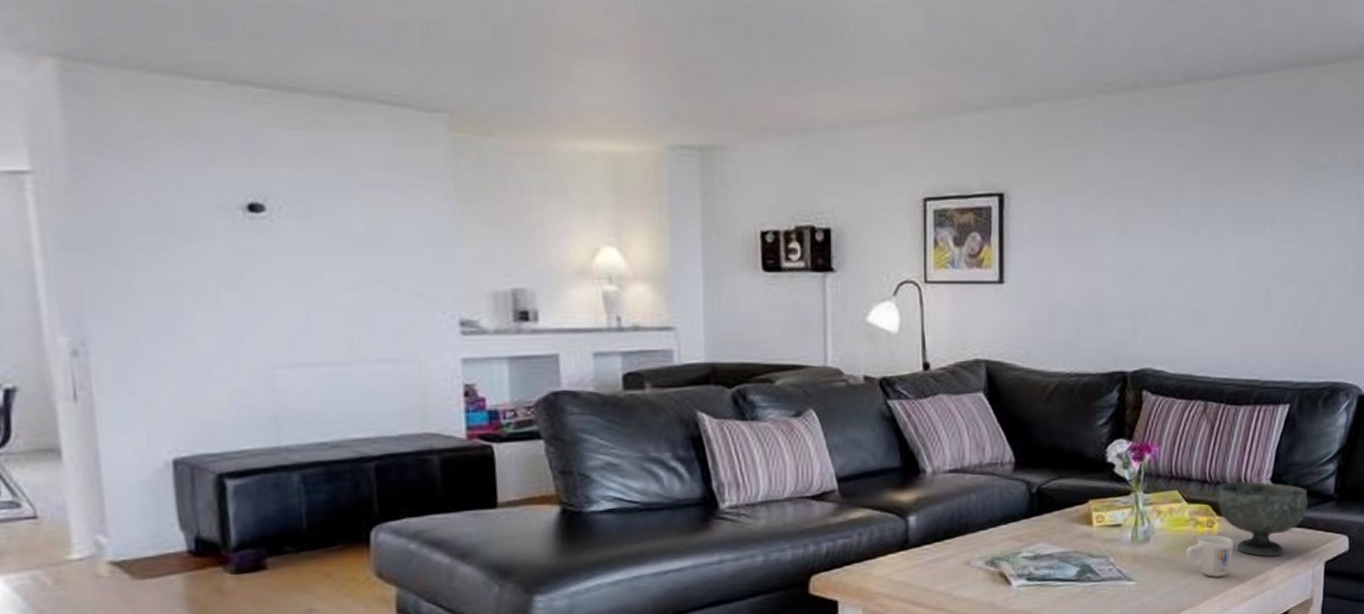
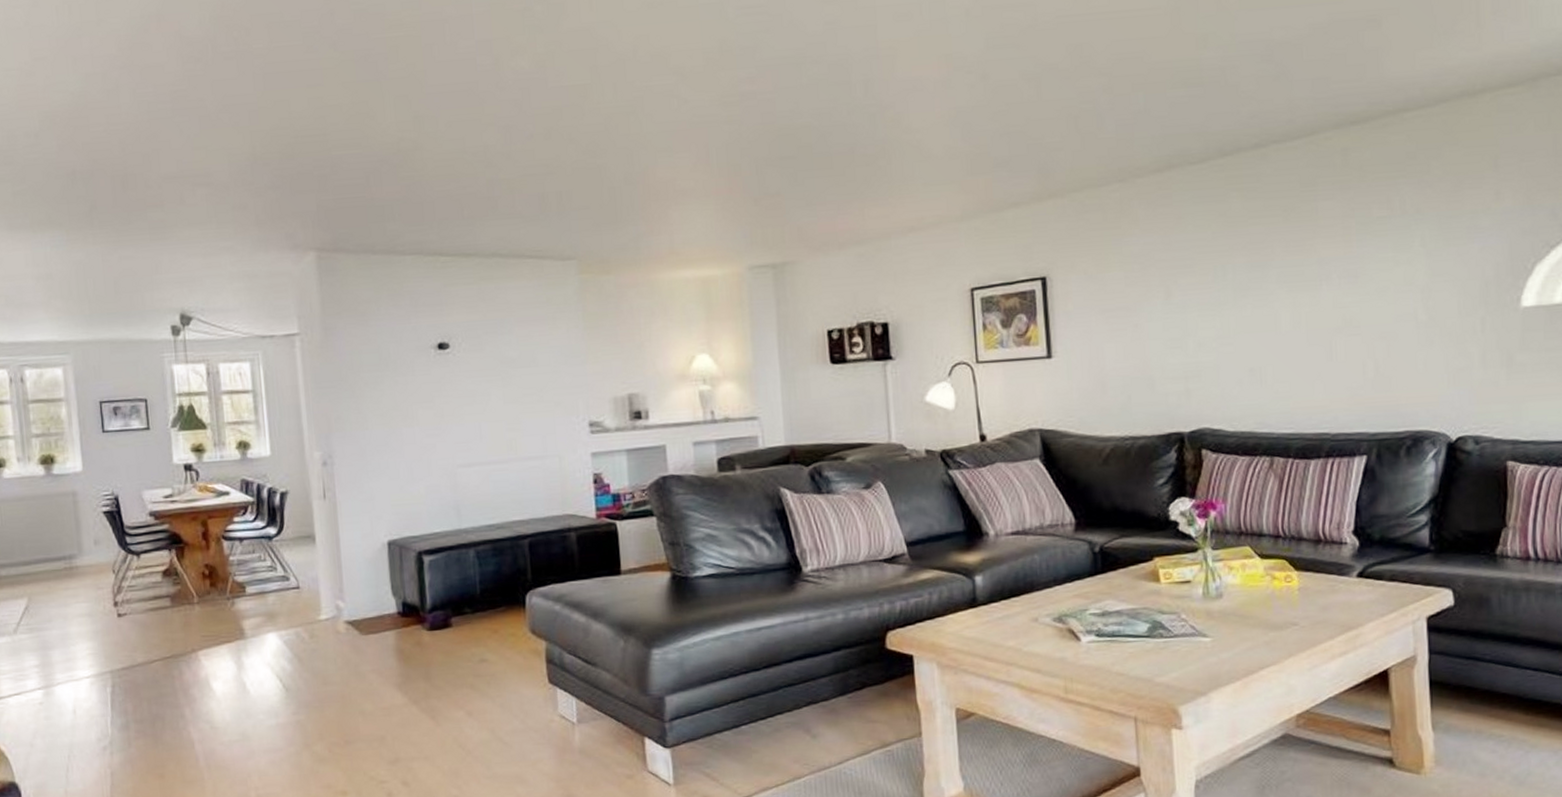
mug: present [1185,534,1234,577] -> none [1263,590,1318,633]
decorative bowl: present [1217,481,1309,556] -> none [1293,535,1400,612]

